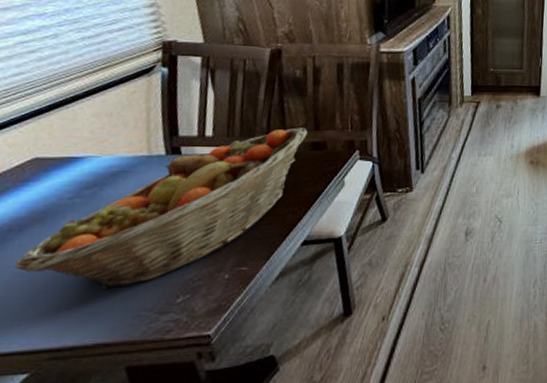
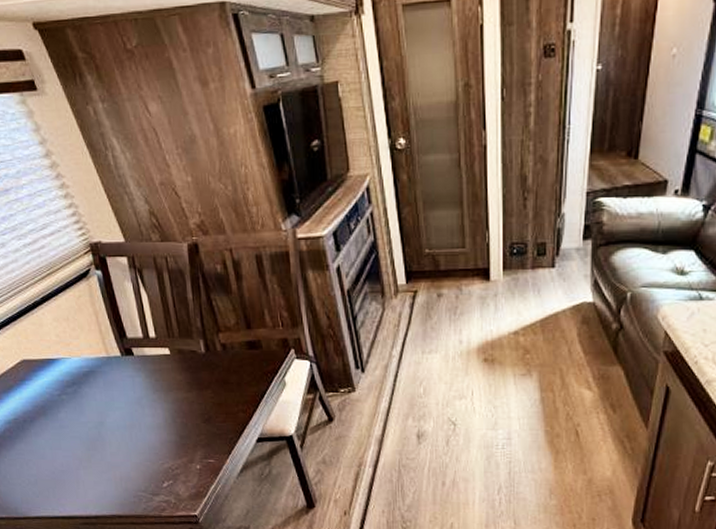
fruit basket: present [15,127,308,291] -> none [37,326,241,474]

